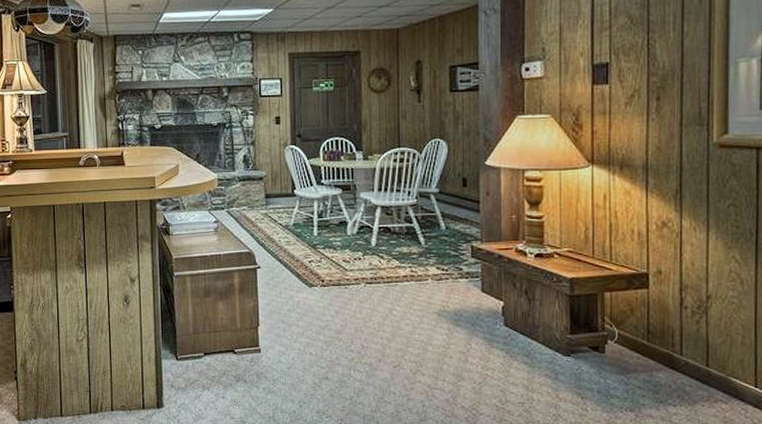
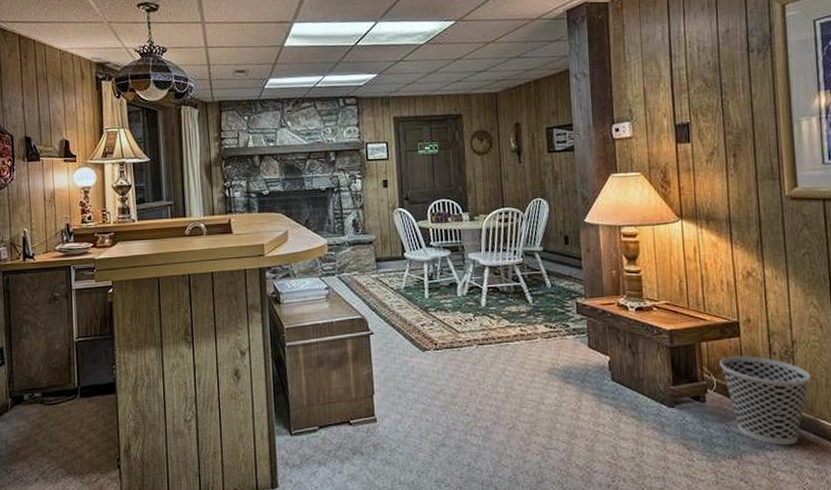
wastebasket: none [624,308,725,401] -> present [720,356,811,445]

